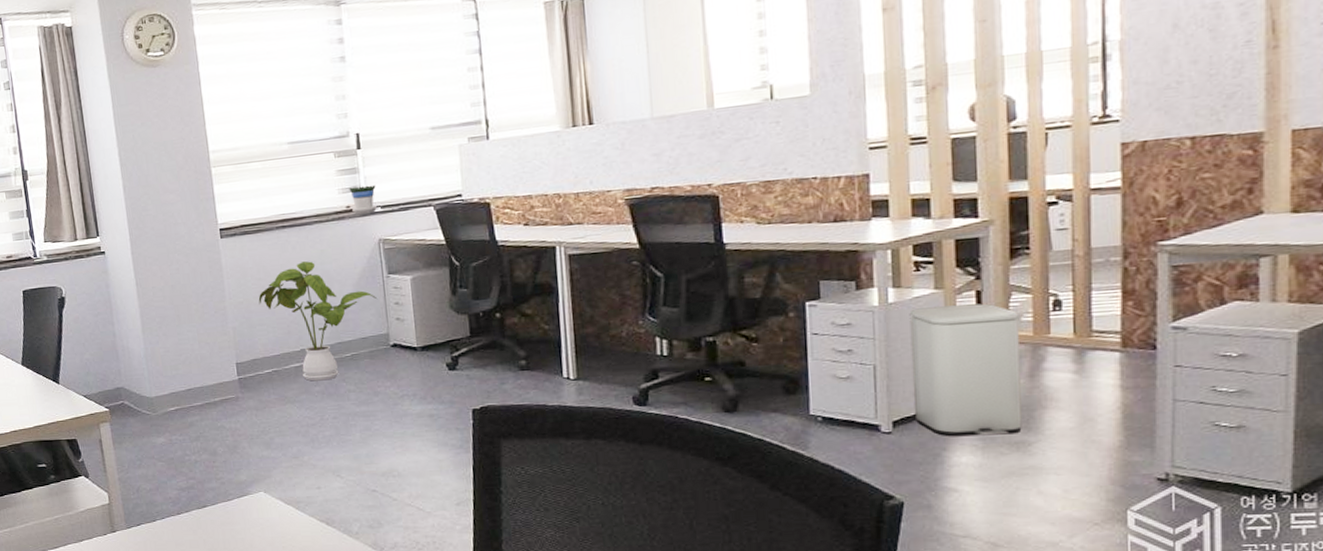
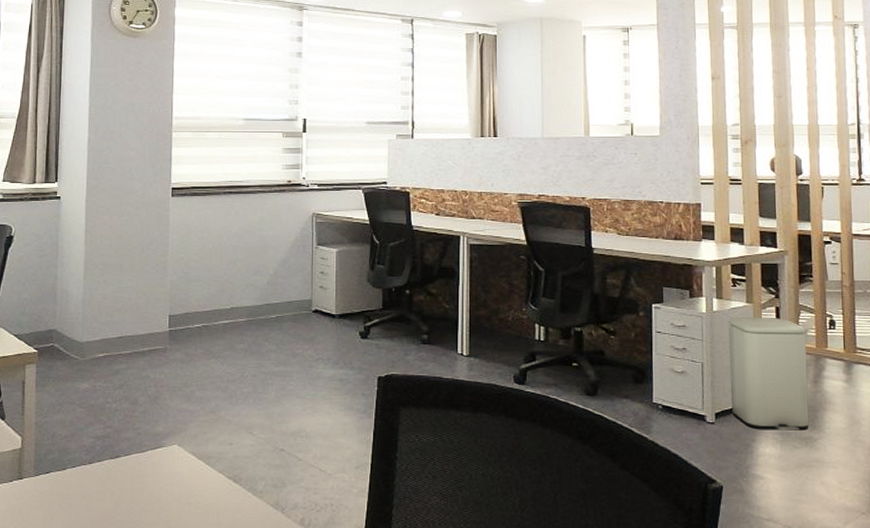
house plant: present [258,261,378,382] -> none [198,226,306,339]
flowerpot: present [349,184,377,215] -> none [292,165,315,190]

